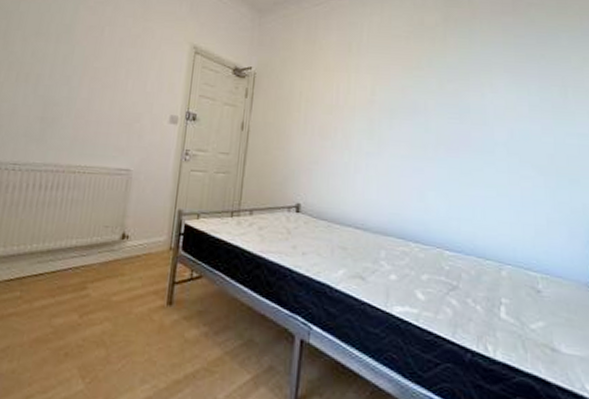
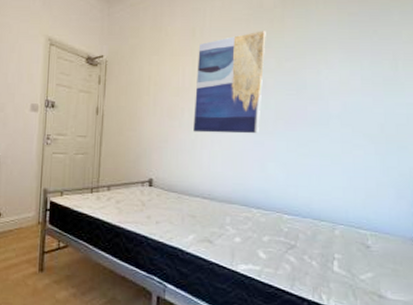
wall art: none [347,48,427,160] -> present [193,29,266,134]

